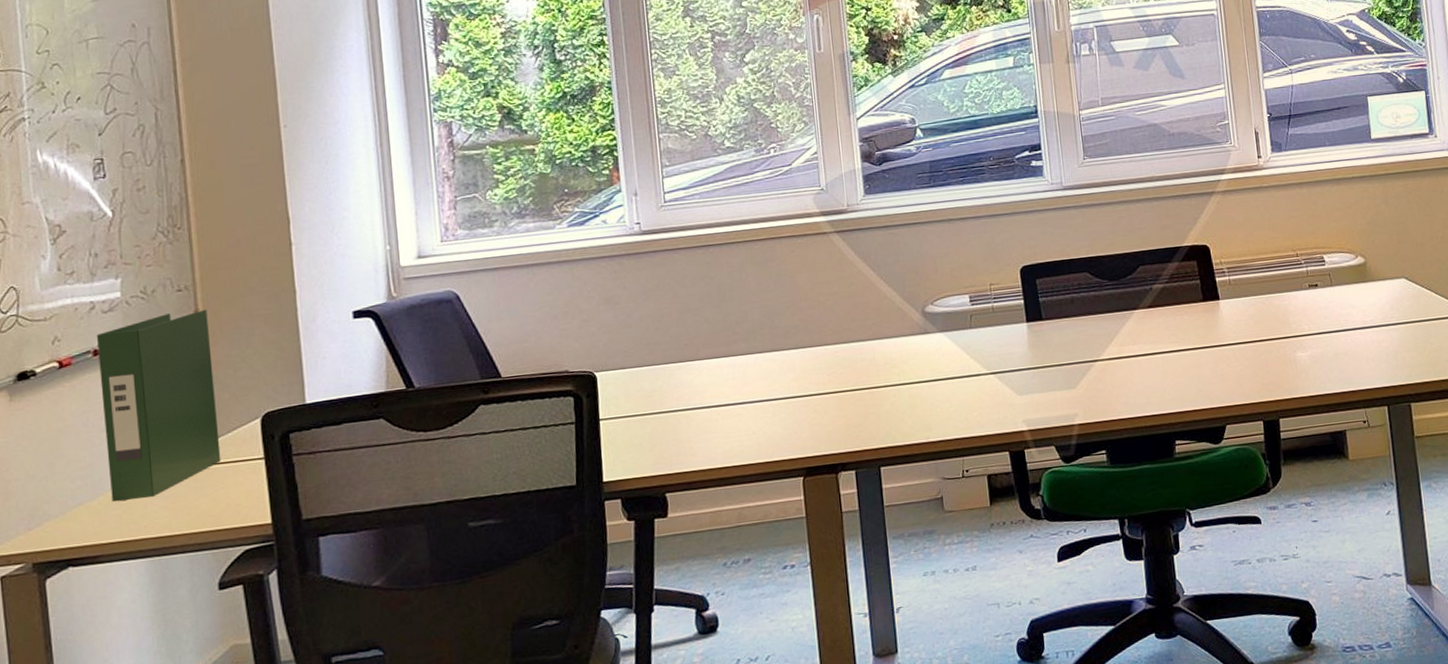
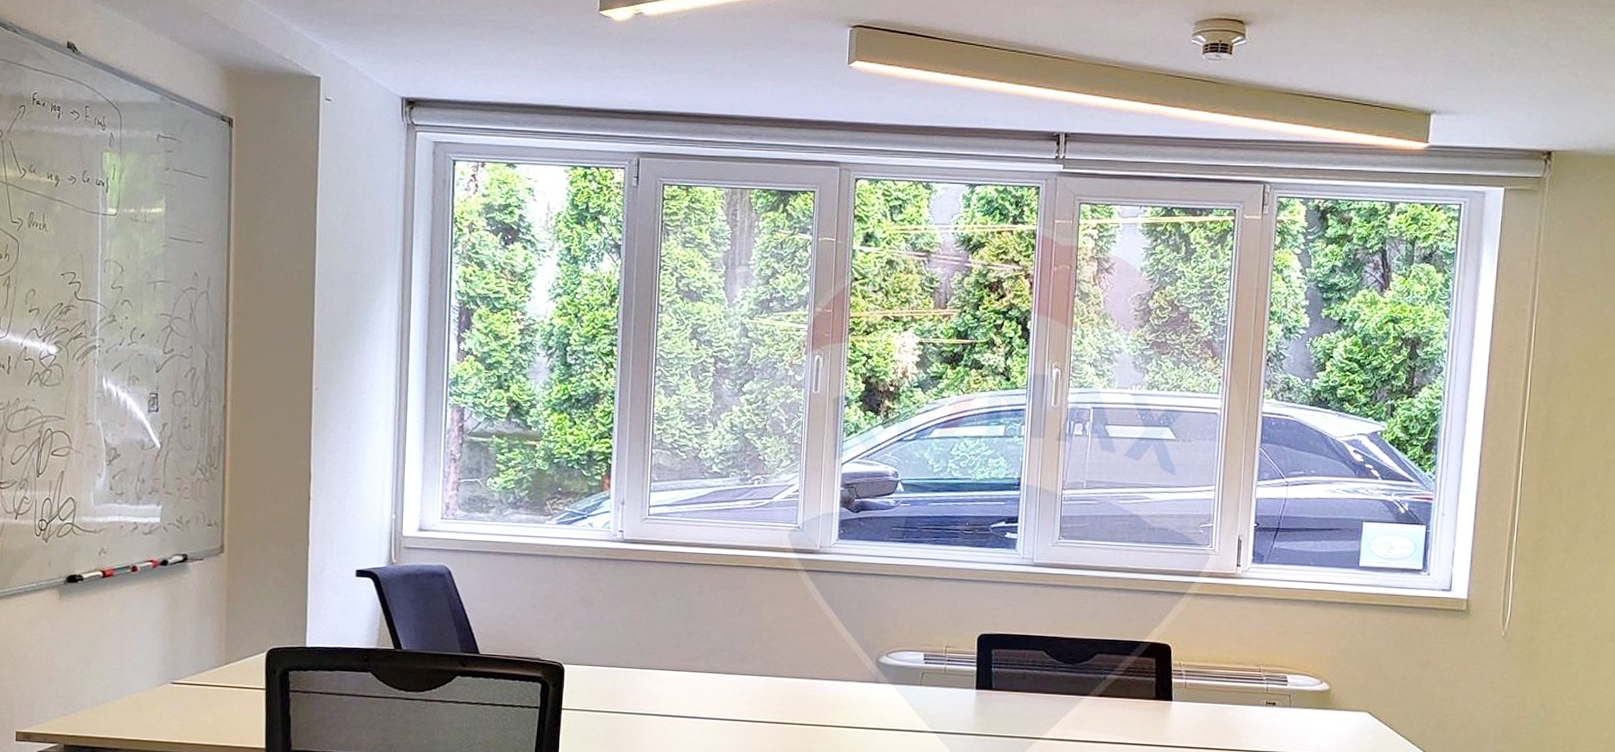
binder: present [97,309,221,502] -> none [134,544,231,707]

